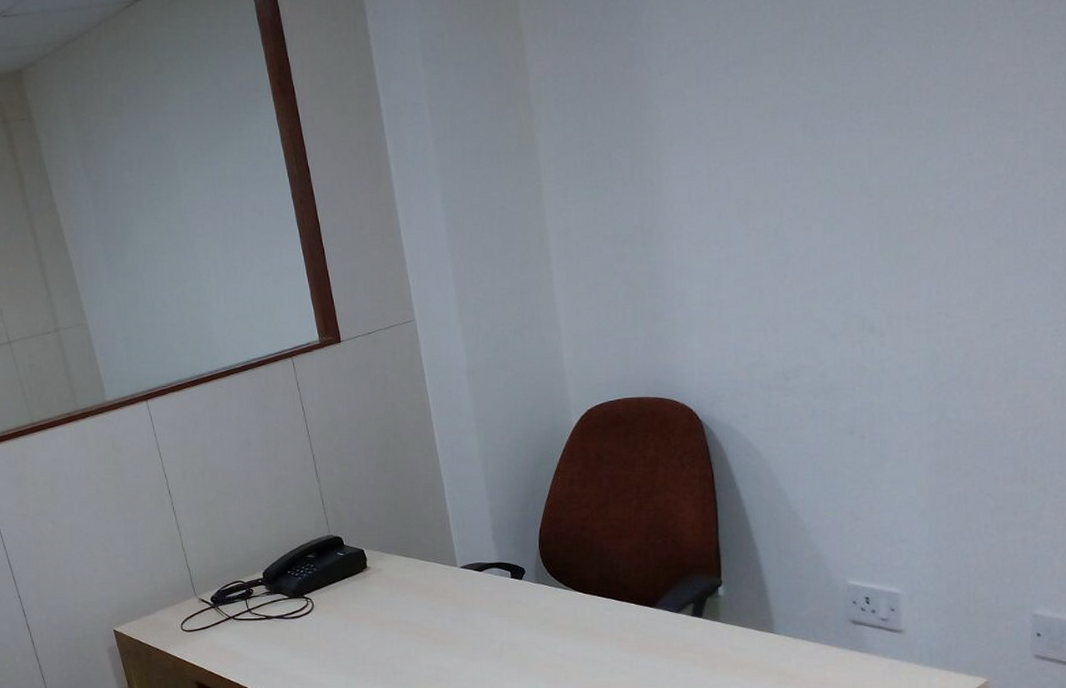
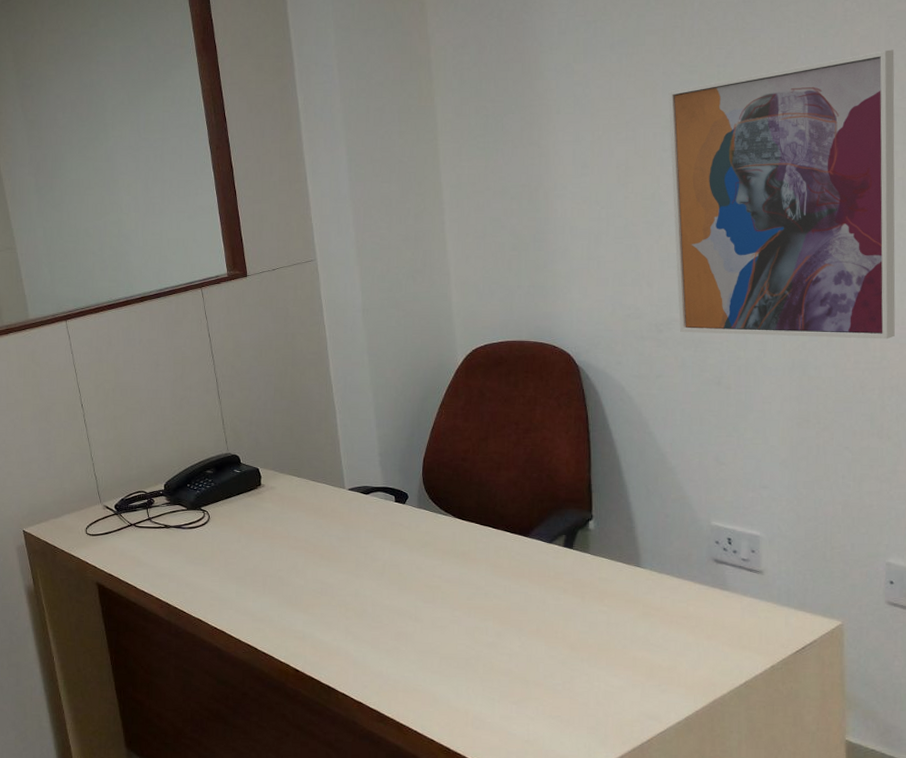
wall art: none [789,57,1038,380] -> present [668,49,896,340]

